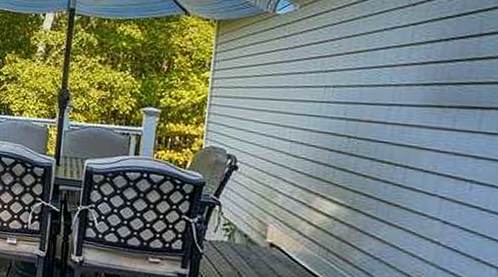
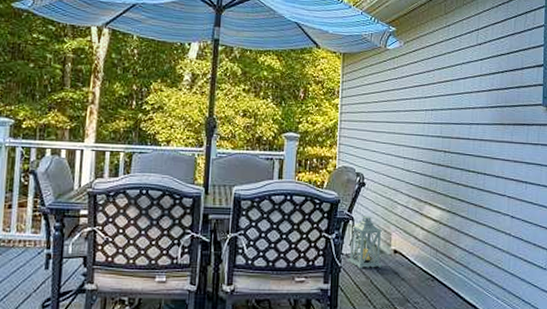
lantern: none [210,201,258,261] -> present [347,215,383,269]

